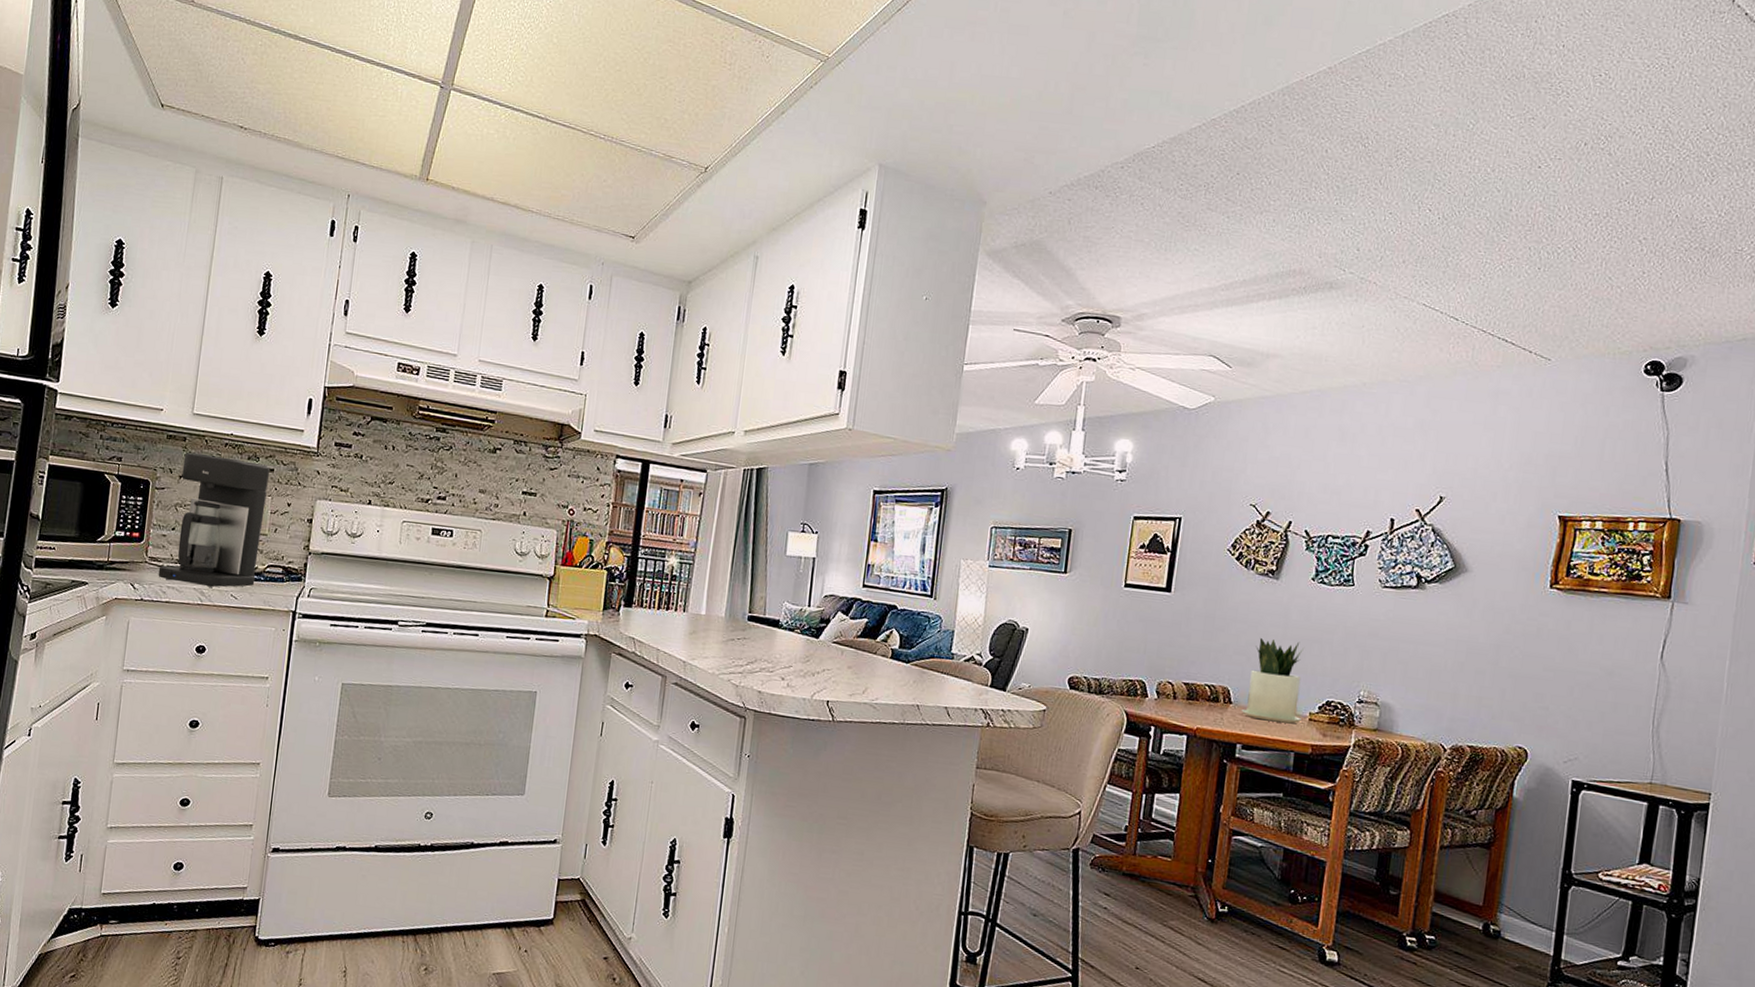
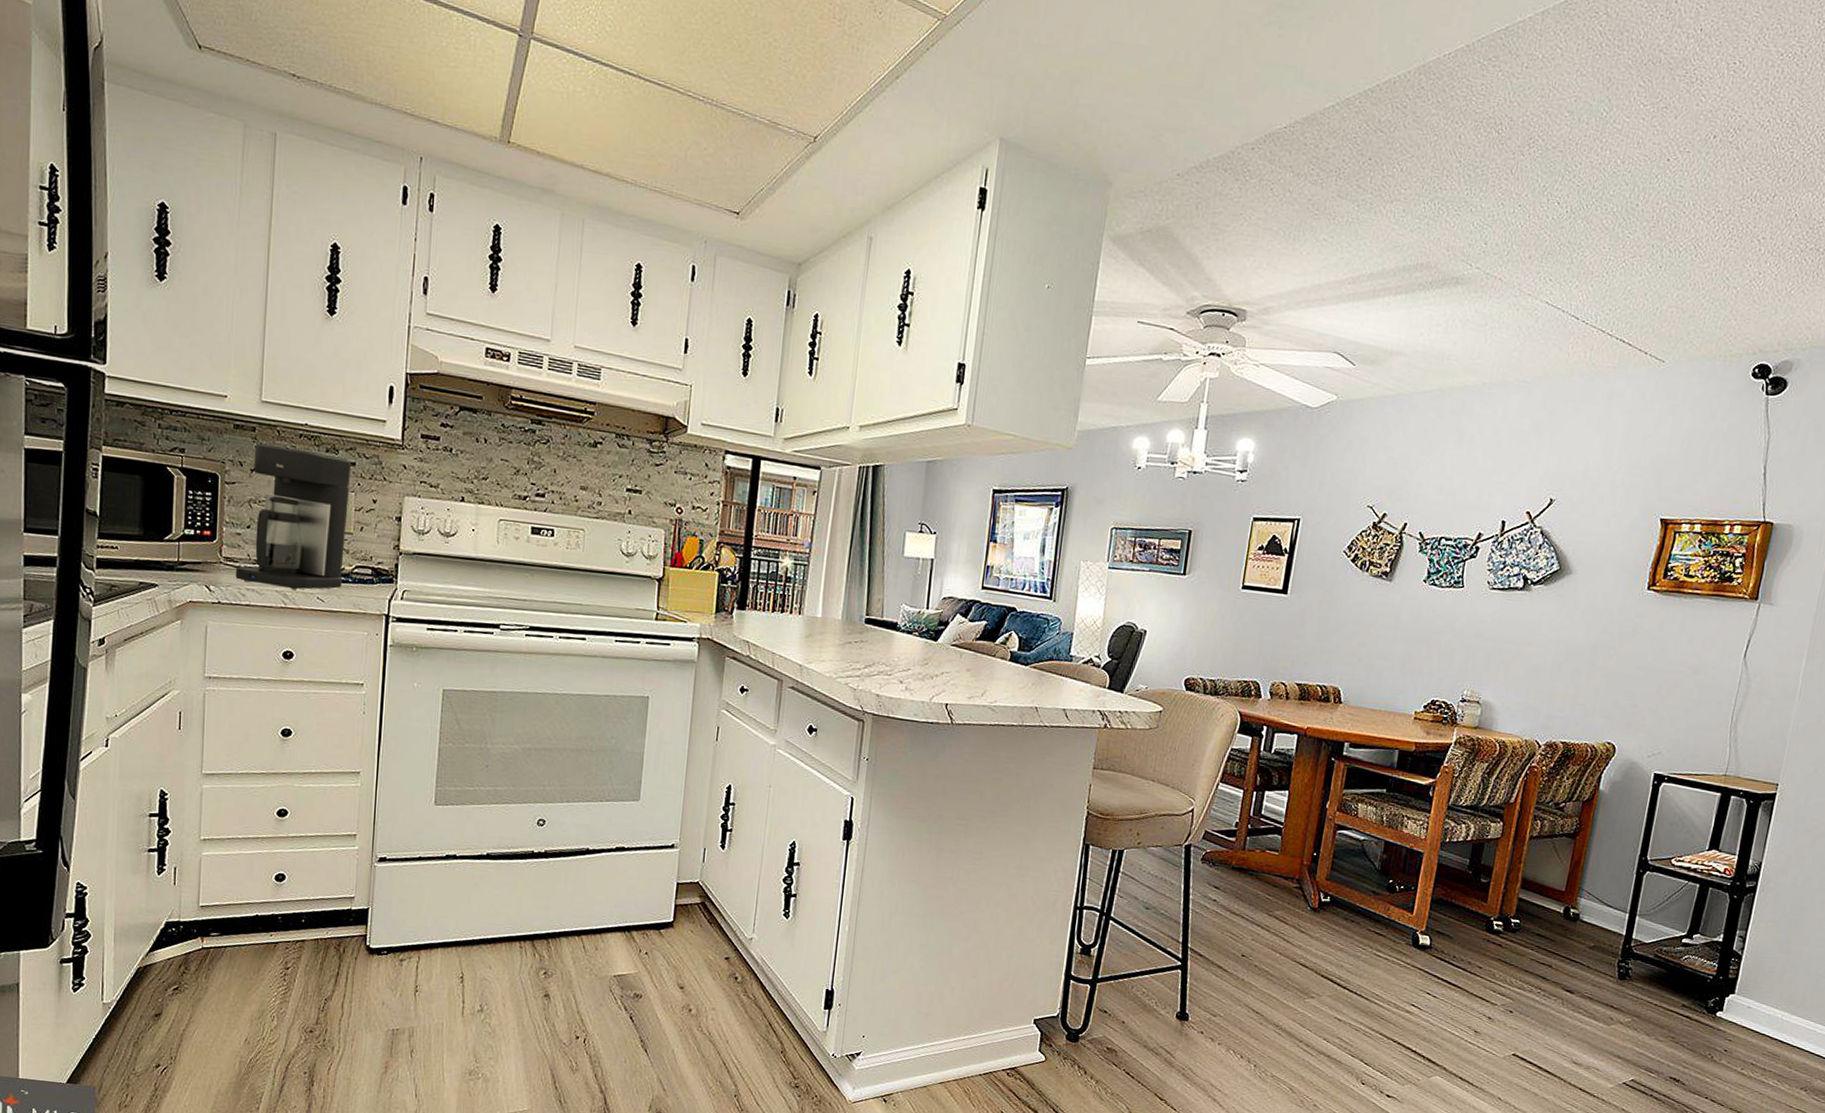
planter: present [1241,638,1304,724] -> none [1350,639,1413,723]

